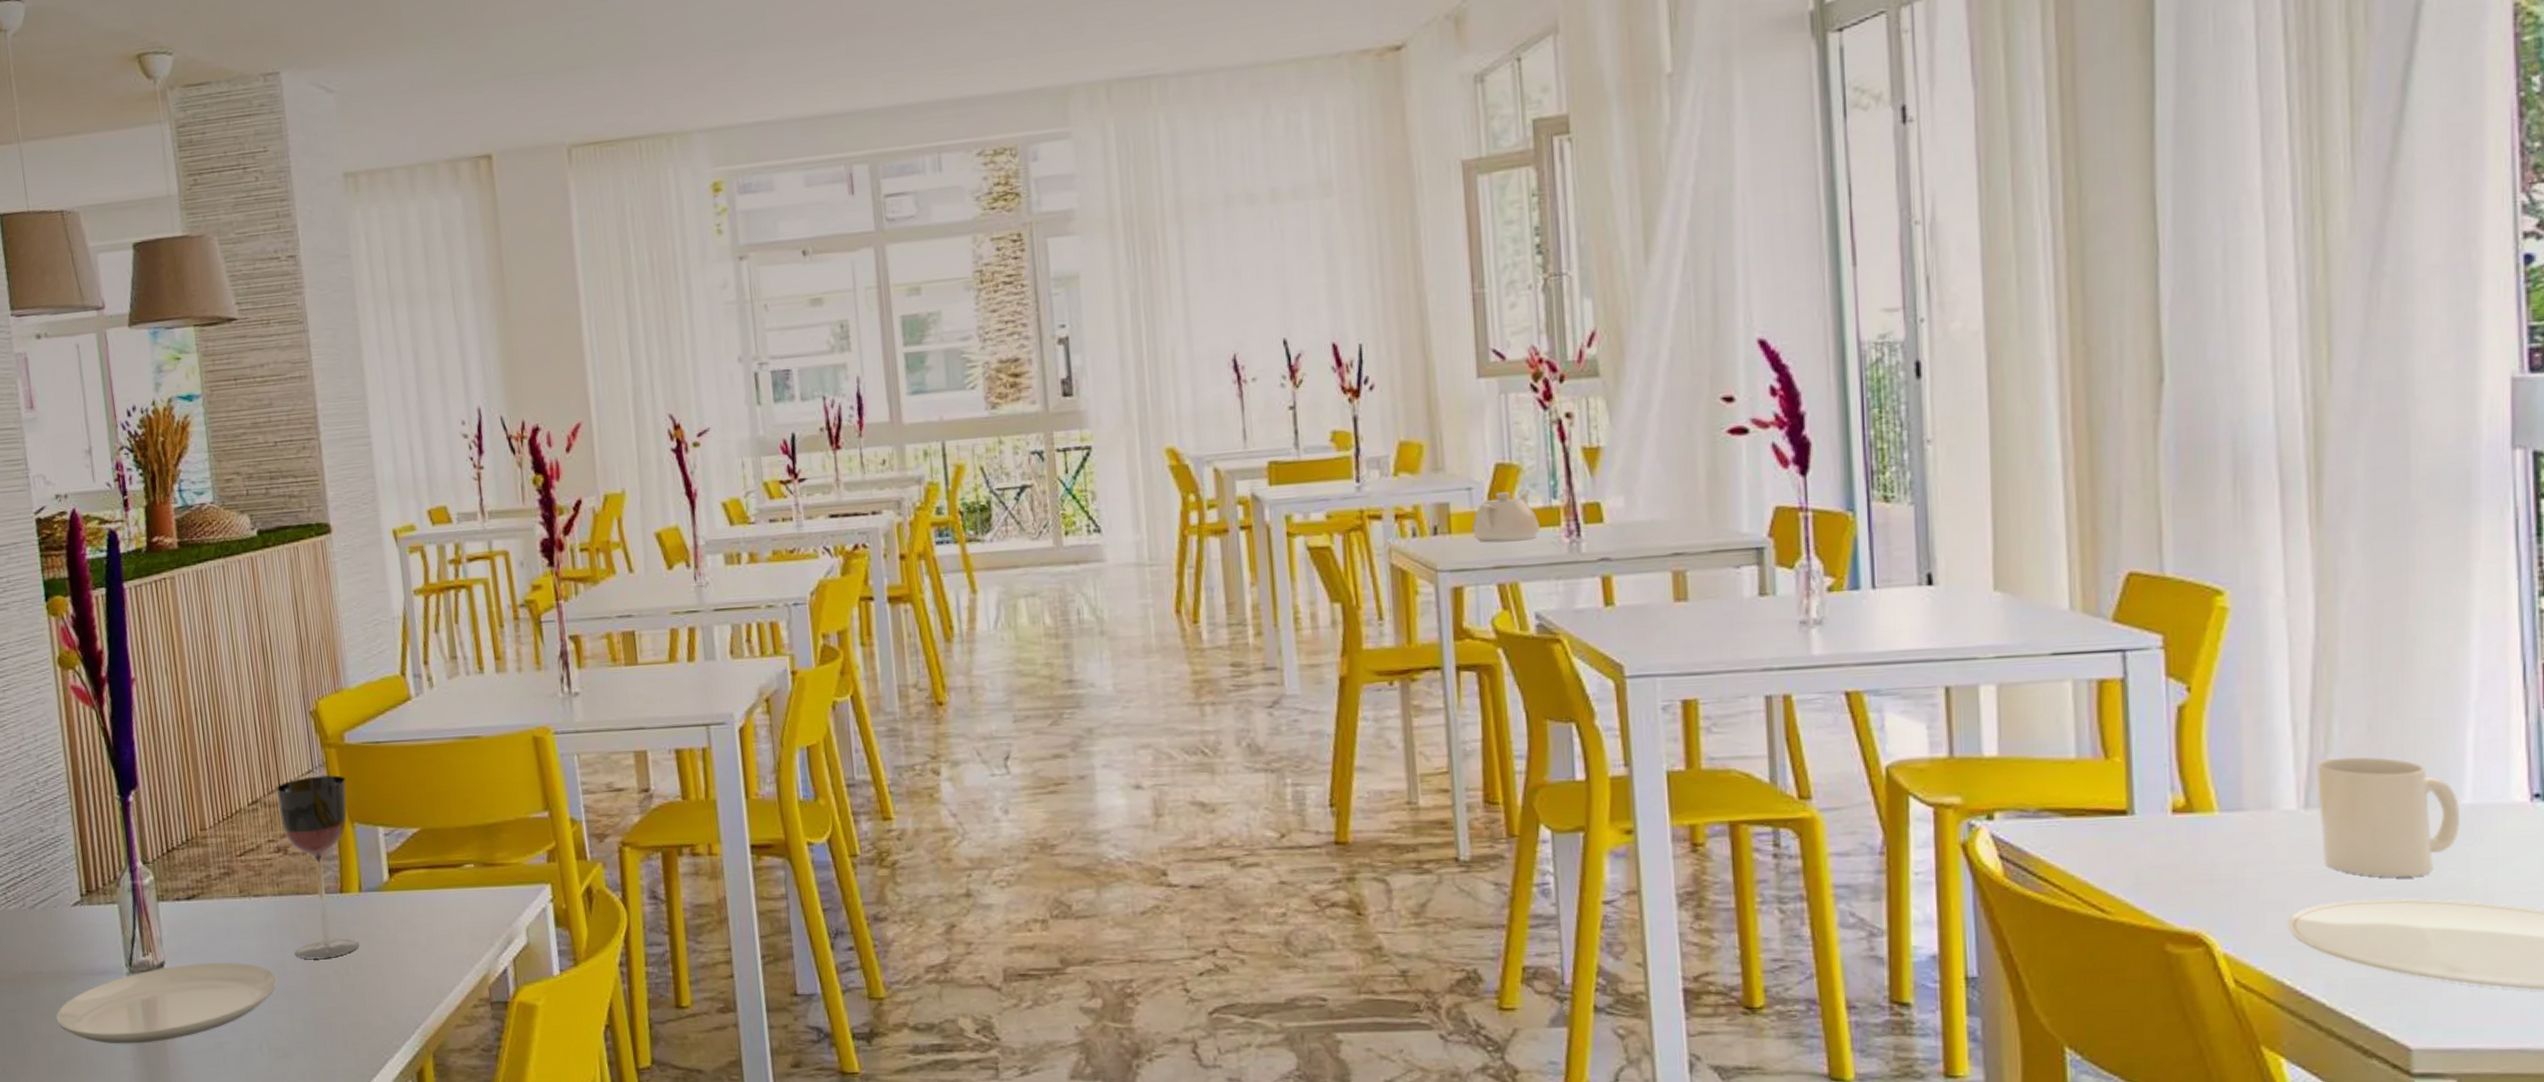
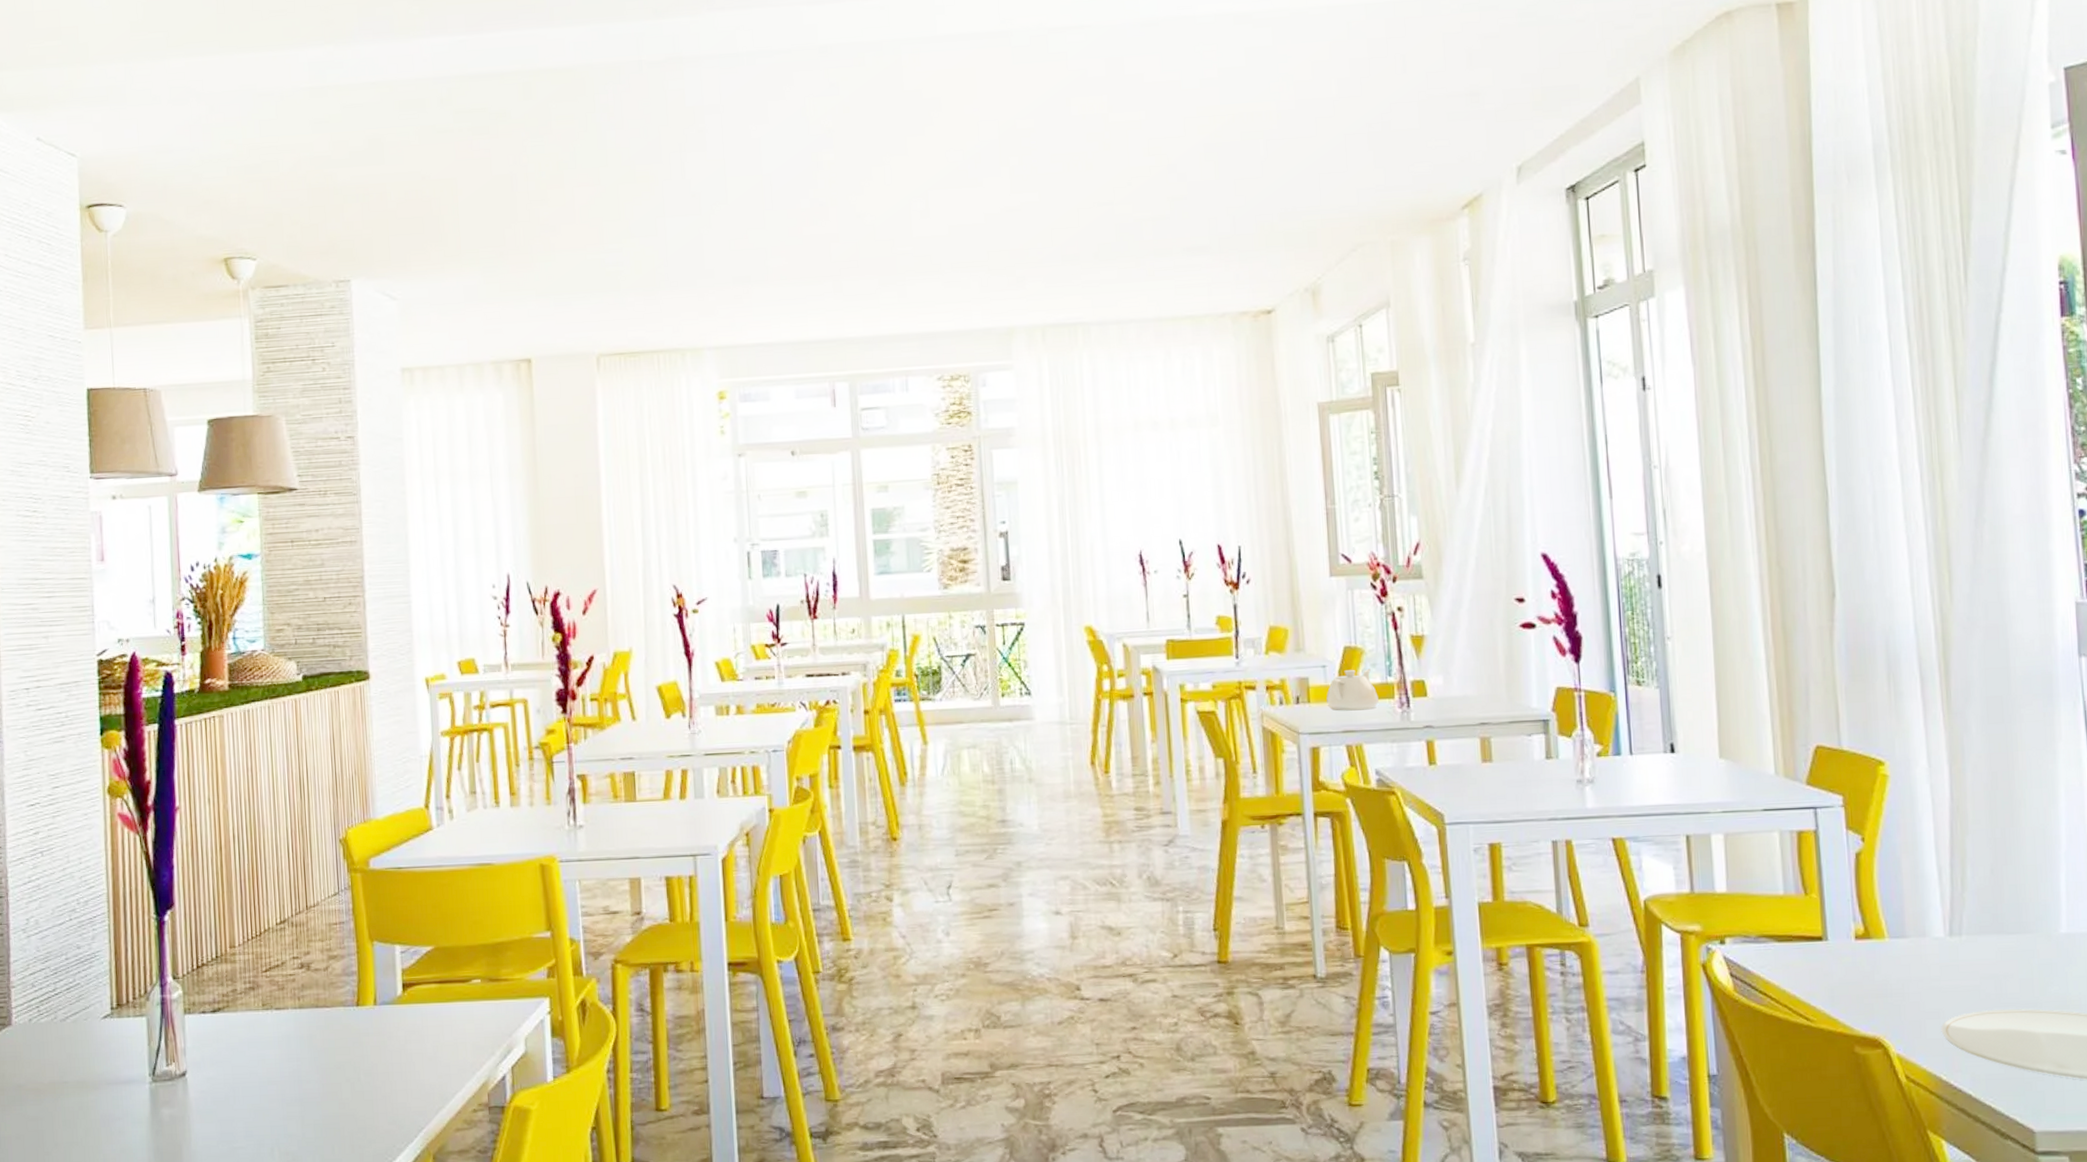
plate: present [56,962,278,1044] -> none [77,1071,293,1150]
wineglass: present [276,775,360,959] -> none [303,897,372,1068]
cup: present [2317,757,2459,878] -> none [1957,895,2059,992]

